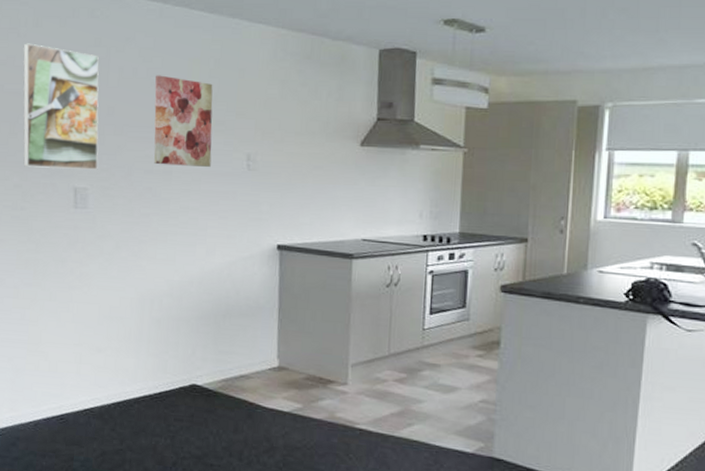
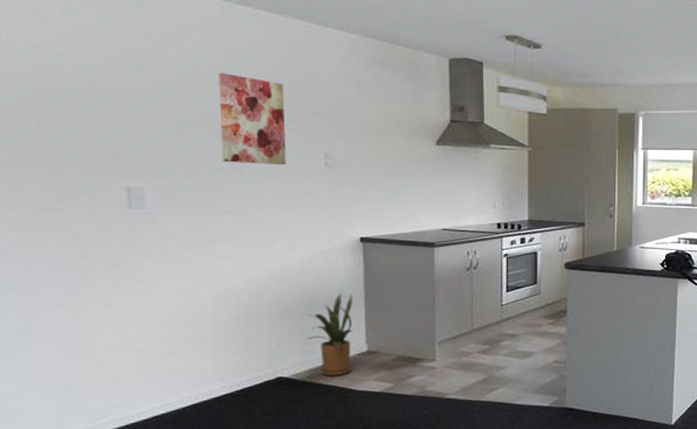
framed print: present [23,43,99,170] -> none [50,31,156,168]
house plant: none [220,302,267,390] -> present [305,293,354,377]

